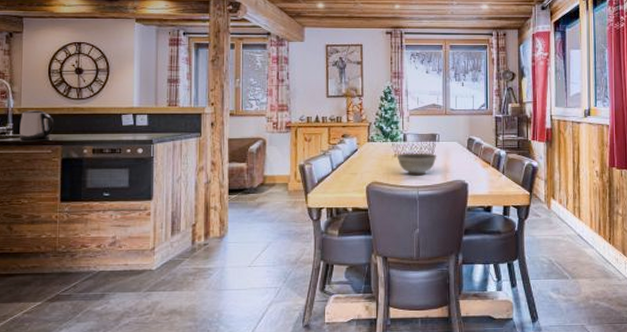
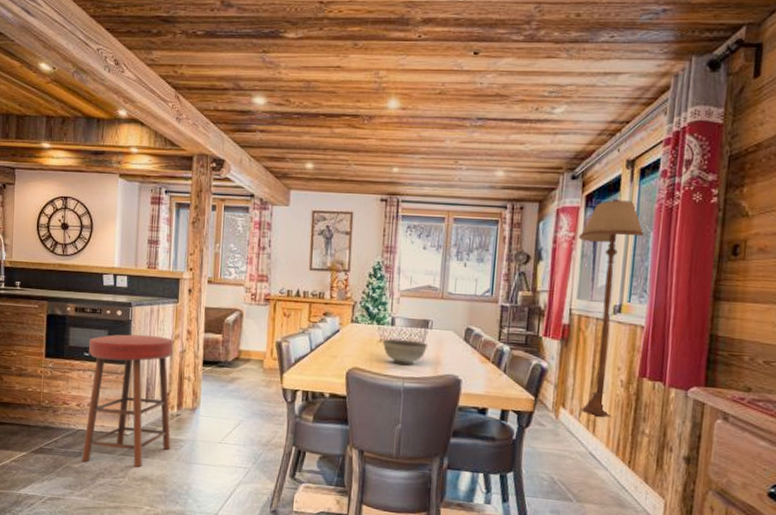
kettle: present [19,110,55,143] -> none [10,264,42,297]
bar stool: none [104,169,200,304] -> present [82,334,174,467]
floor lamp: none [552,24,601,203] -> present [579,199,645,418]

